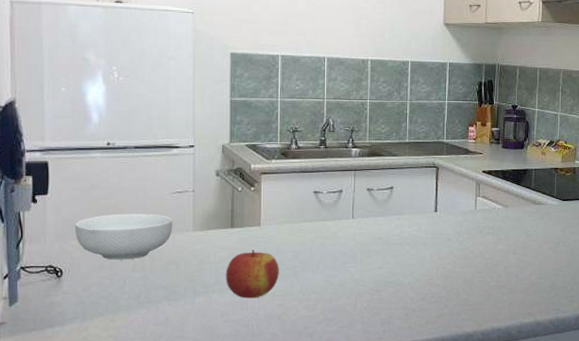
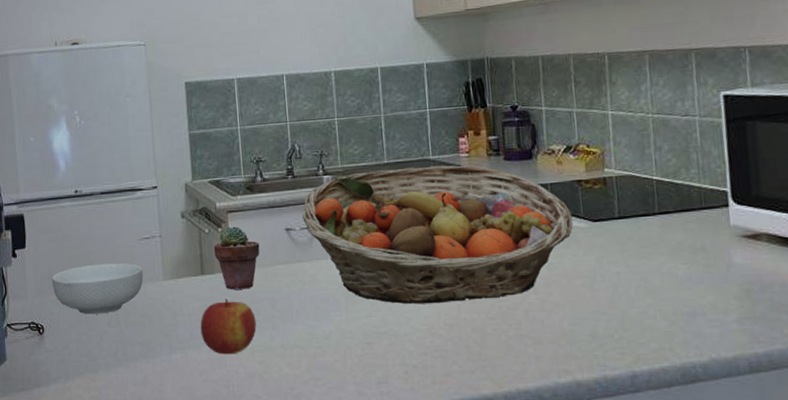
potted succulent: none [246,186,289,243] -> present [214,226,260,291]
fruit basket: none [330,147,548,260] -> present [302,165,573,305]

